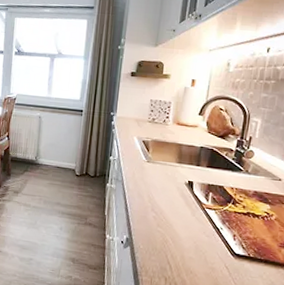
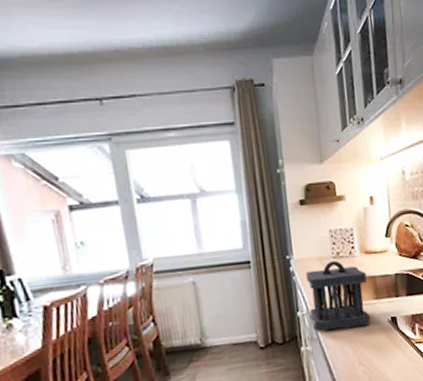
utensil holder: none [120,124,174,182] -> present [306,260,370,332]

